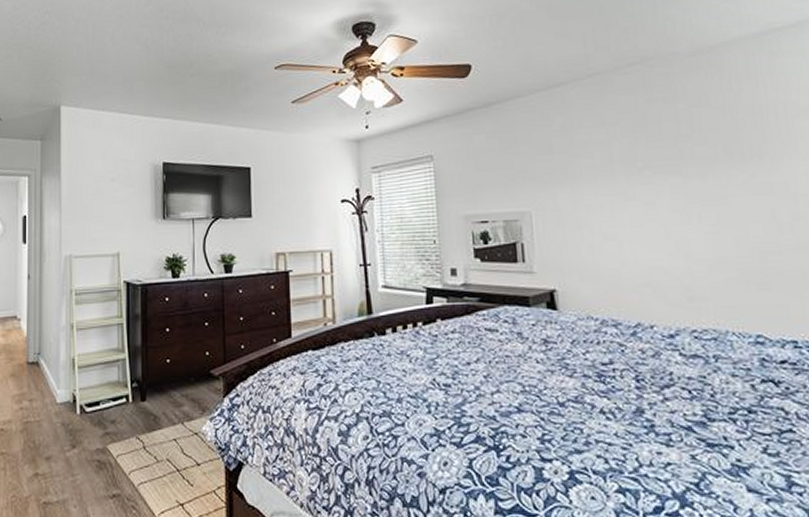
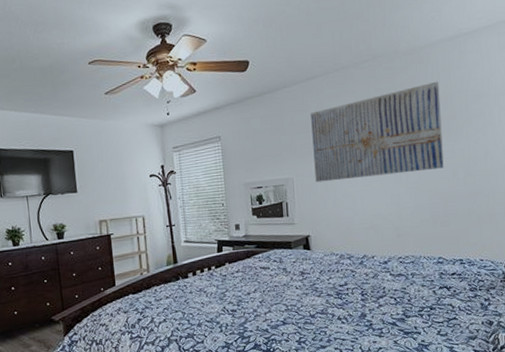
wall art: none [554,90,757,219] -> present [310,81,444,183]

